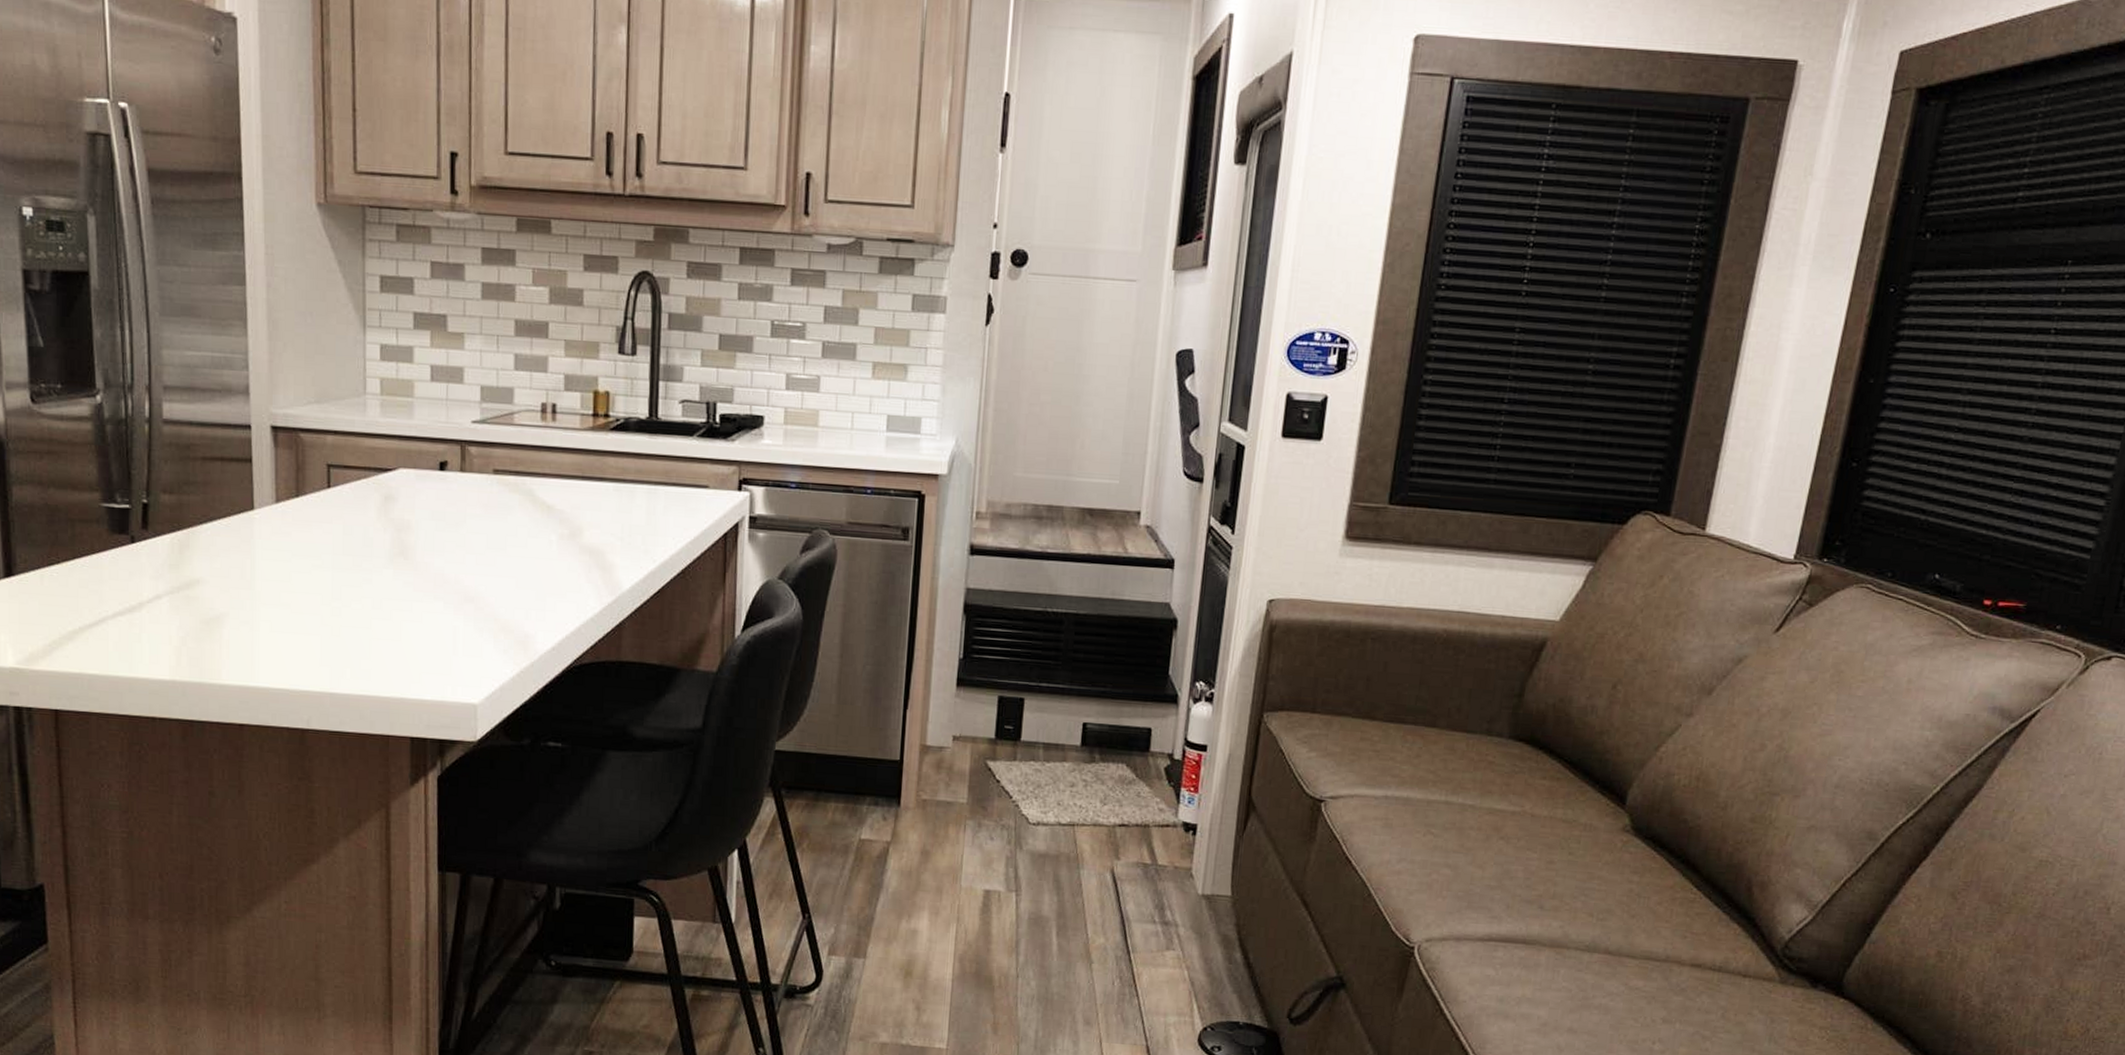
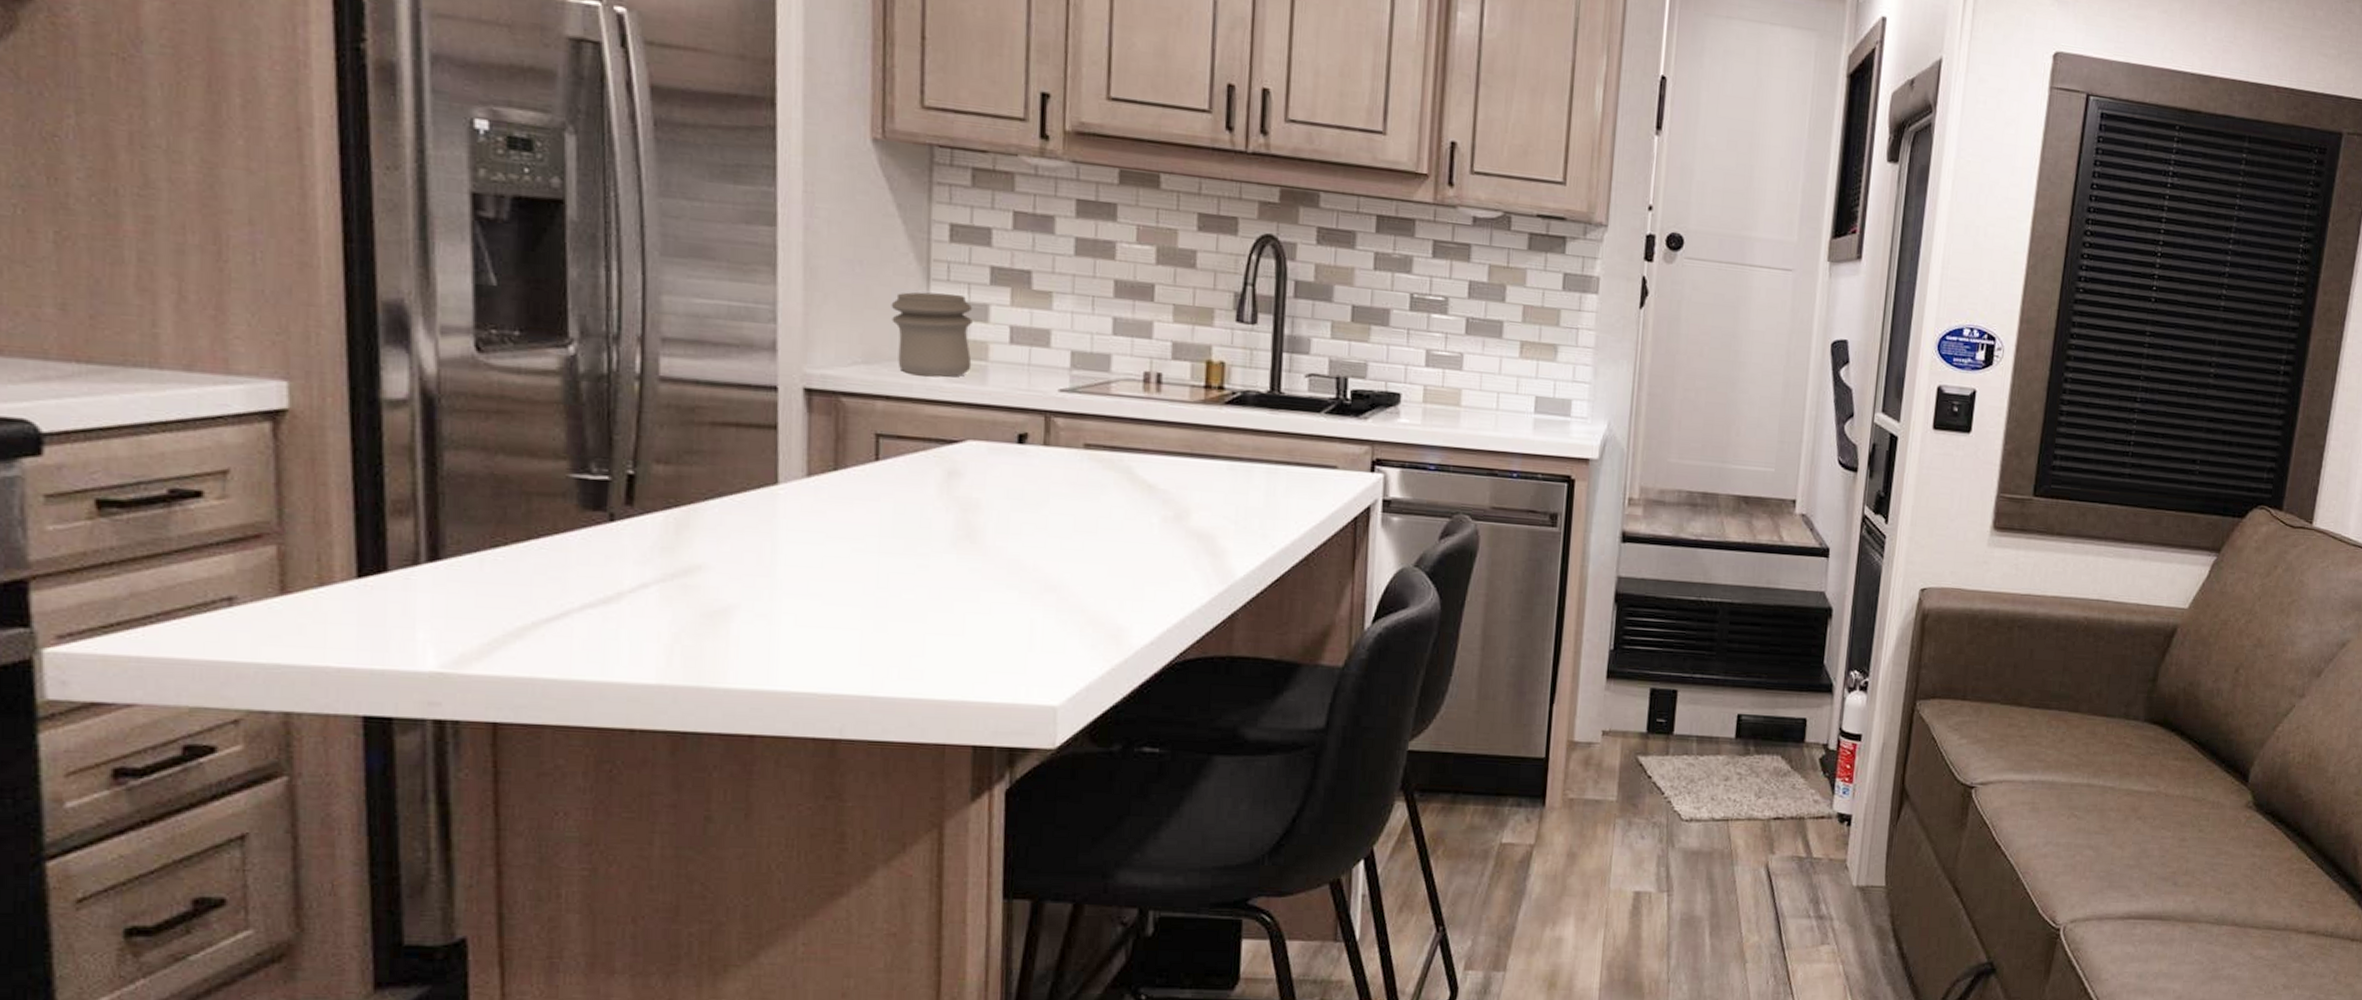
jar: none [336,338,401,413] -> present [891,292,973,378]

